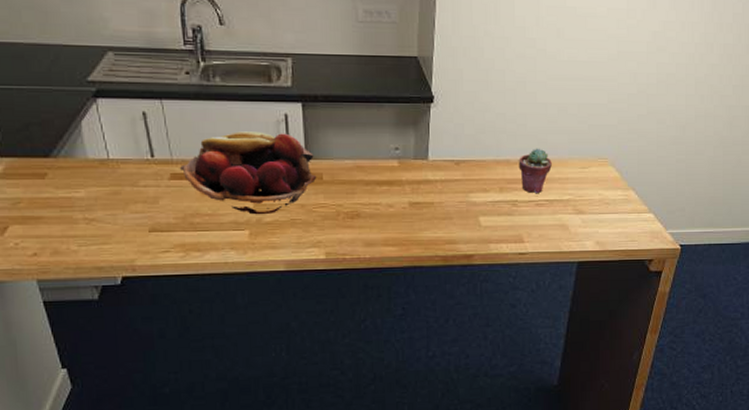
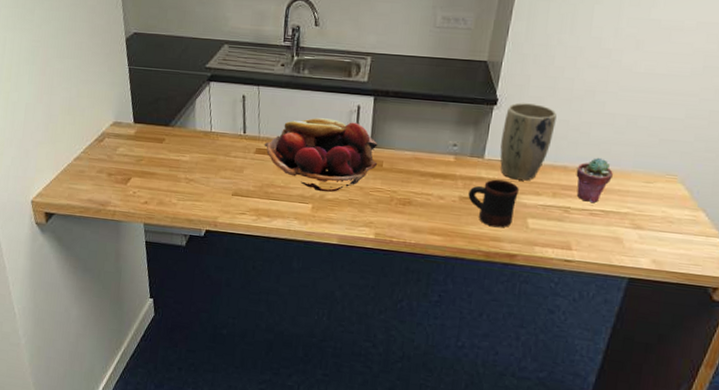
mug: none [418,180,467,230] -> present [468,179,519,228]
plant pot: none [443,99,493,179] -> present [500,102,557,181]

